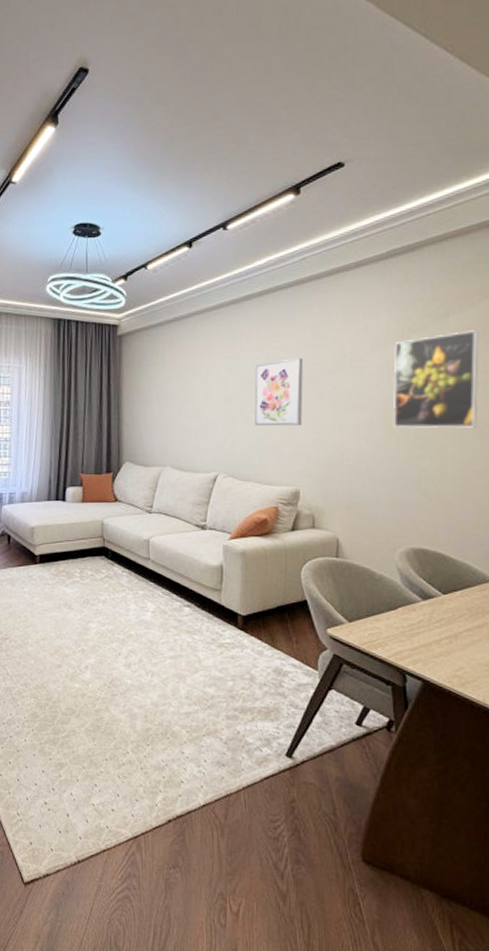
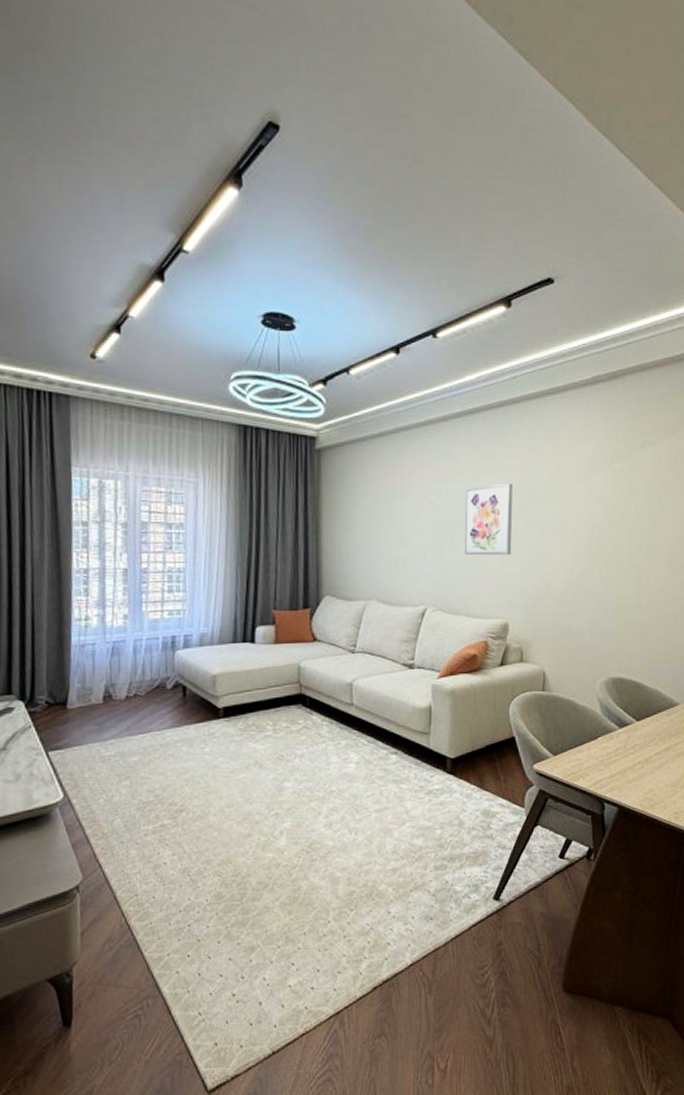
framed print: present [392,330,479,429] -> none [595,462,671,559]

